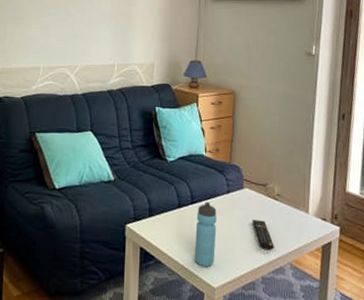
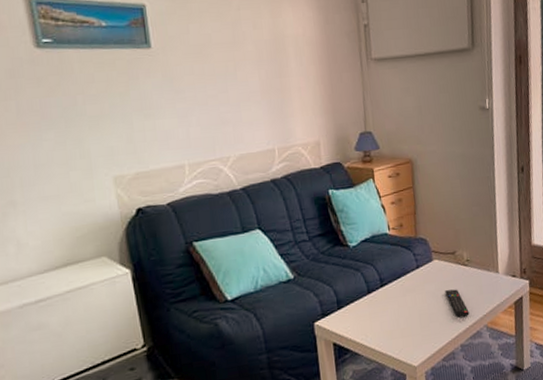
water bottle: present [194,202,217,267] -> none [388,281,412,349]

